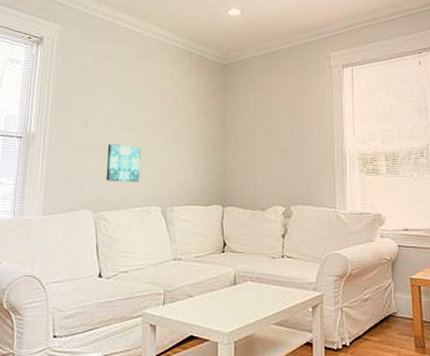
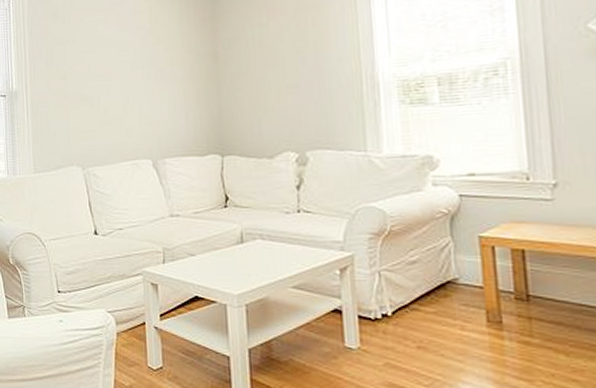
wall art: present [106,144,141,182] -> none [89,94,126,135]

